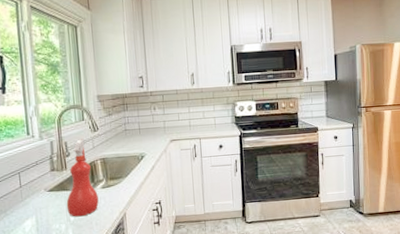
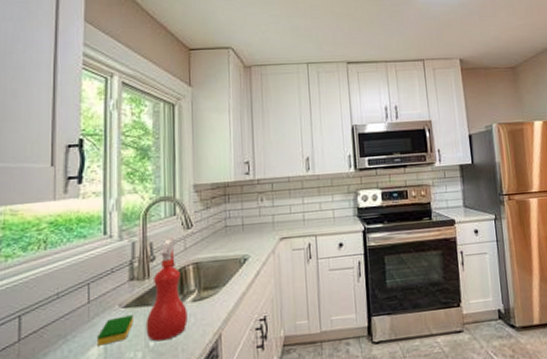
dish sponge: none [29,197,56,219] -> present [96,315,133,346]

